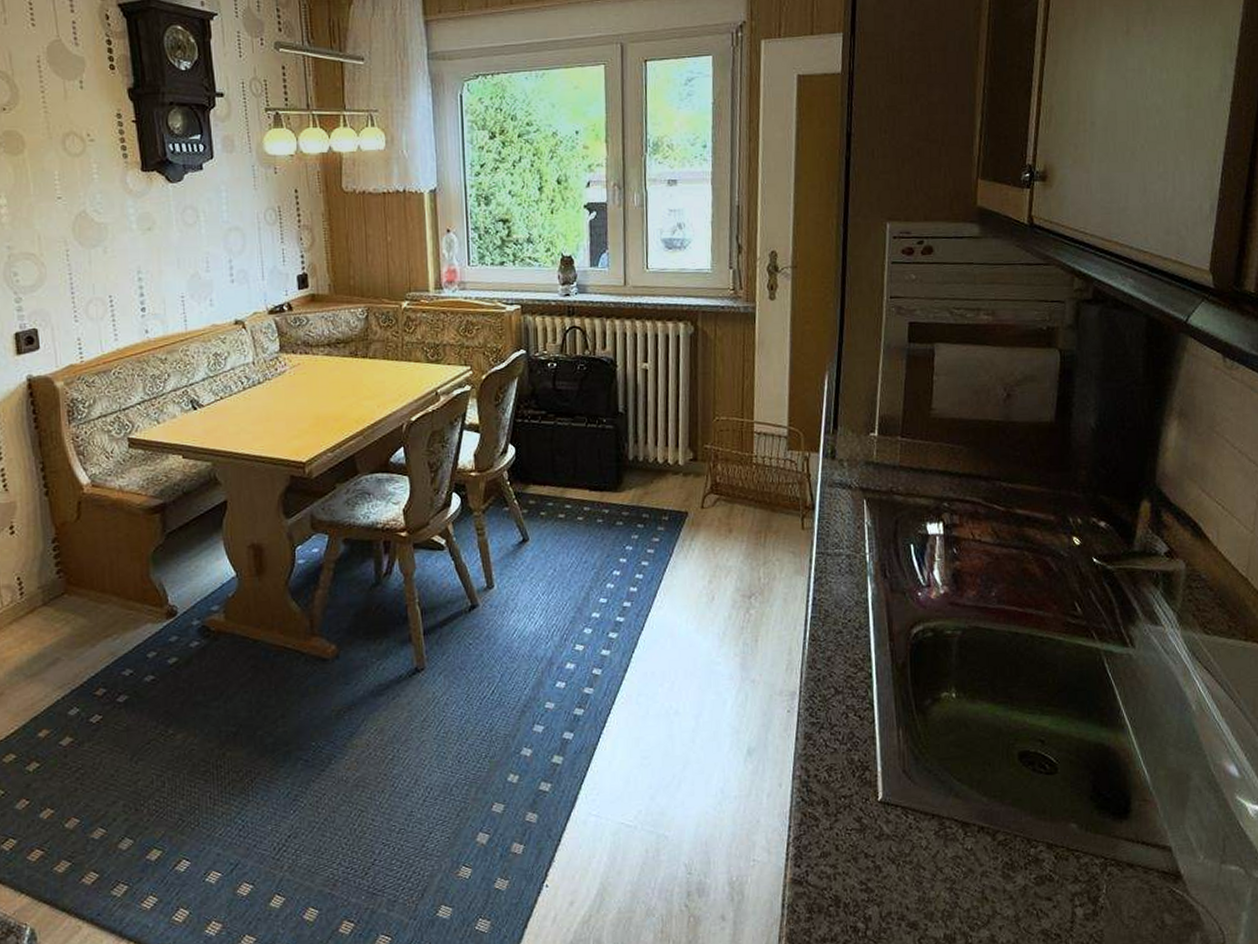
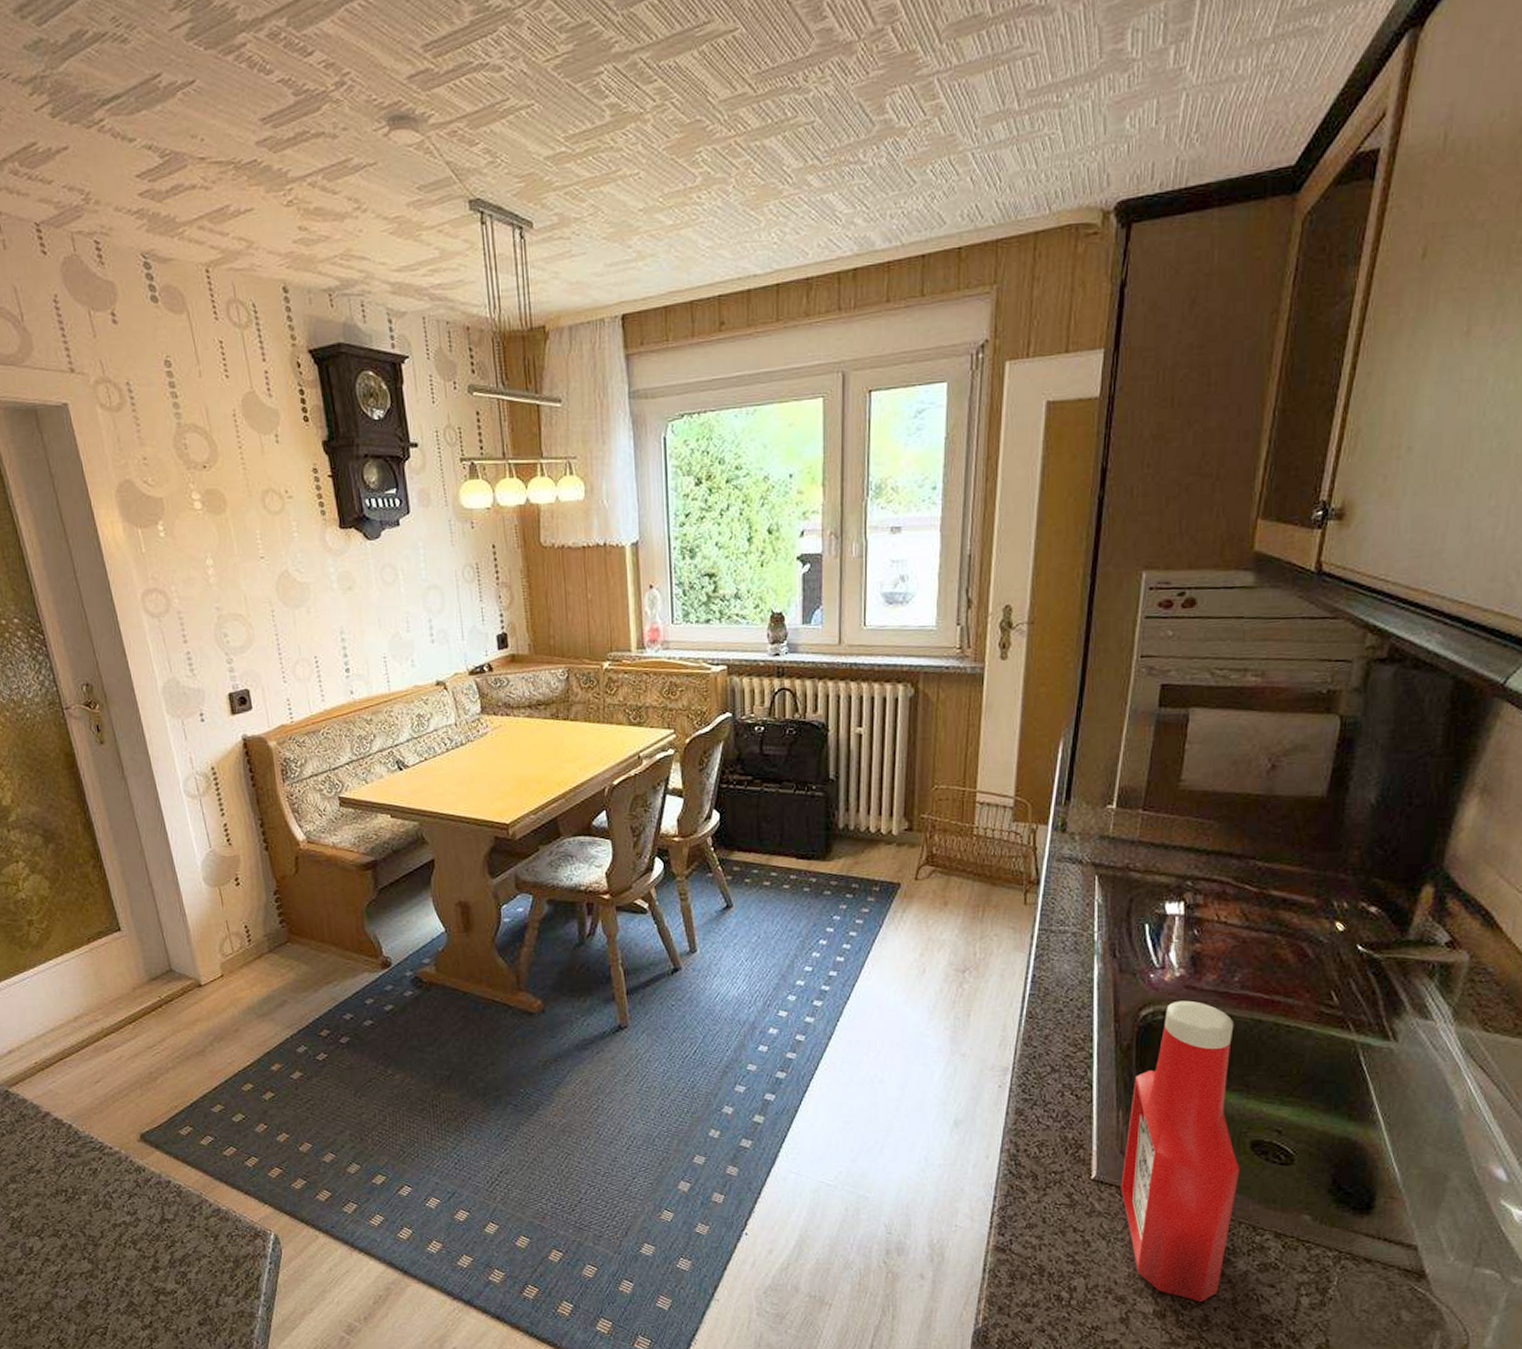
ketchup bottle: none [905,616,1011,921] -> present [1120,1000,1240,1302]

